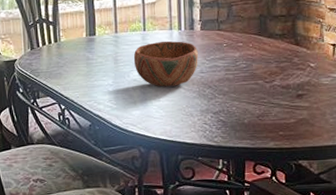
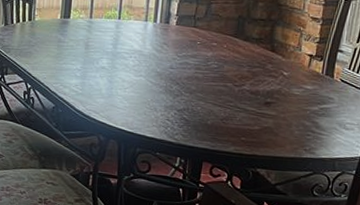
bowl: present [133,41,199,87] -> none [104,31,171,79]

